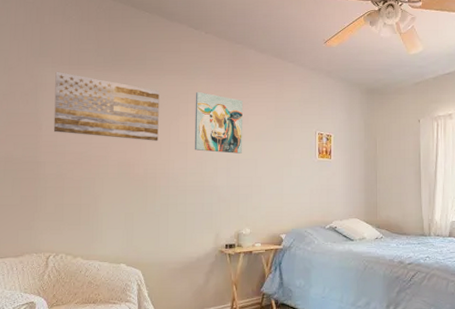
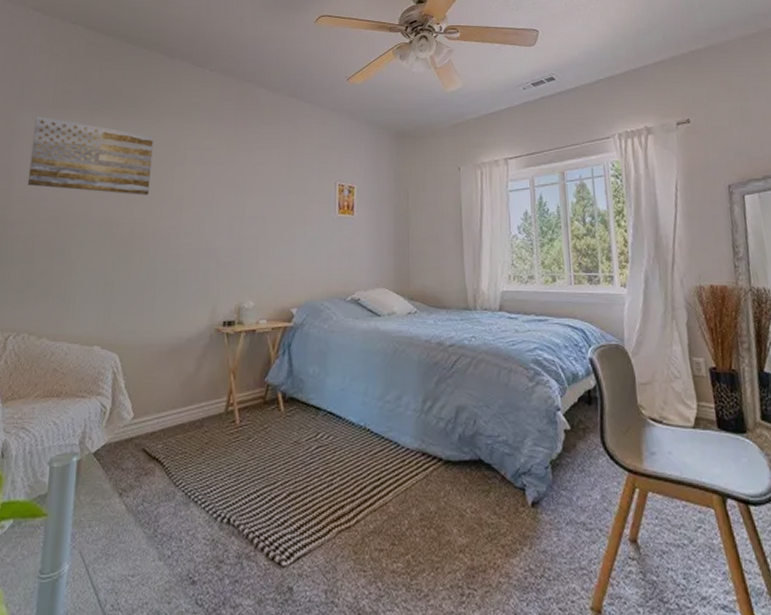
wall art: present [194,91,243,153] -> none [191,137,250,209]

